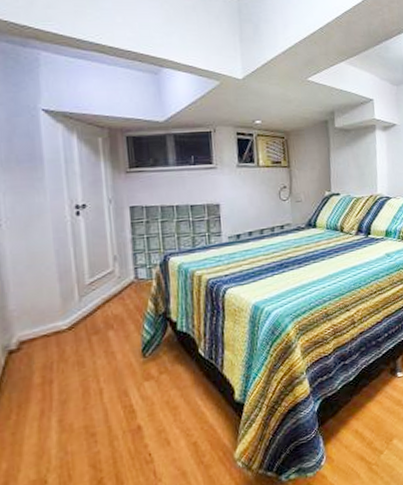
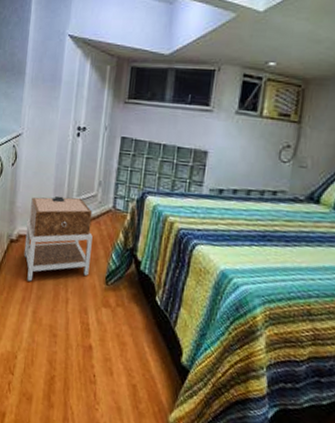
nightstand: none [28,278,121,390] -> present [24,196,93,282]

